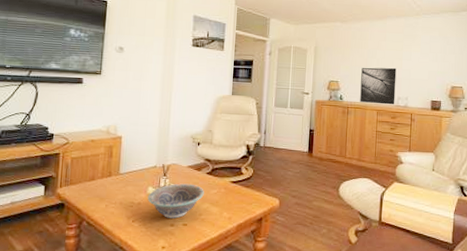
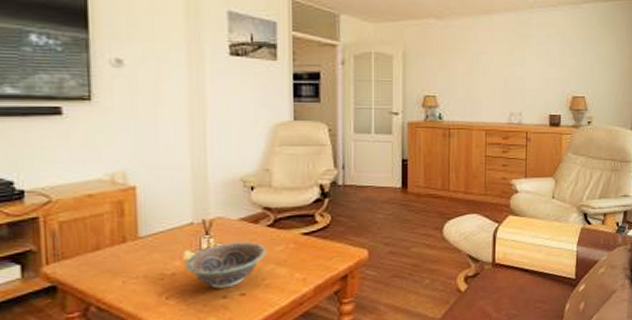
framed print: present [360,67,397,105] -> none [464,76,508,123]

